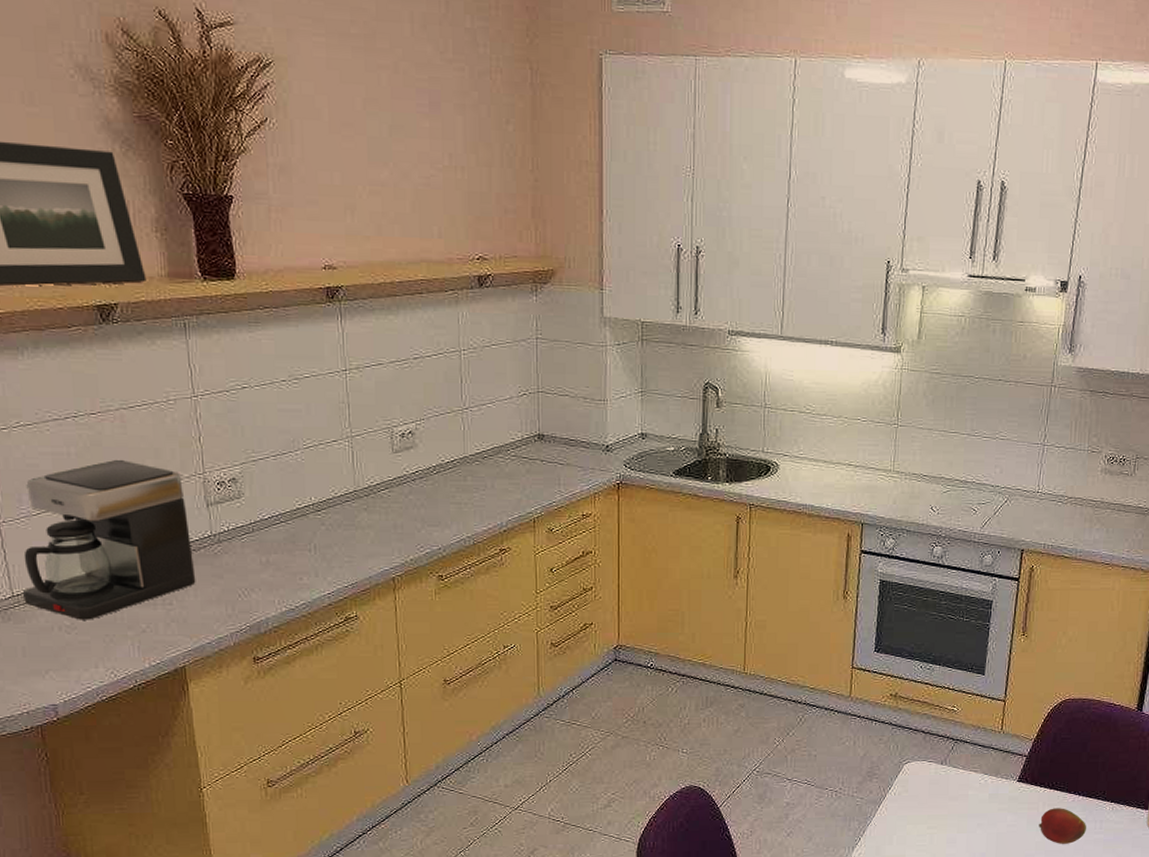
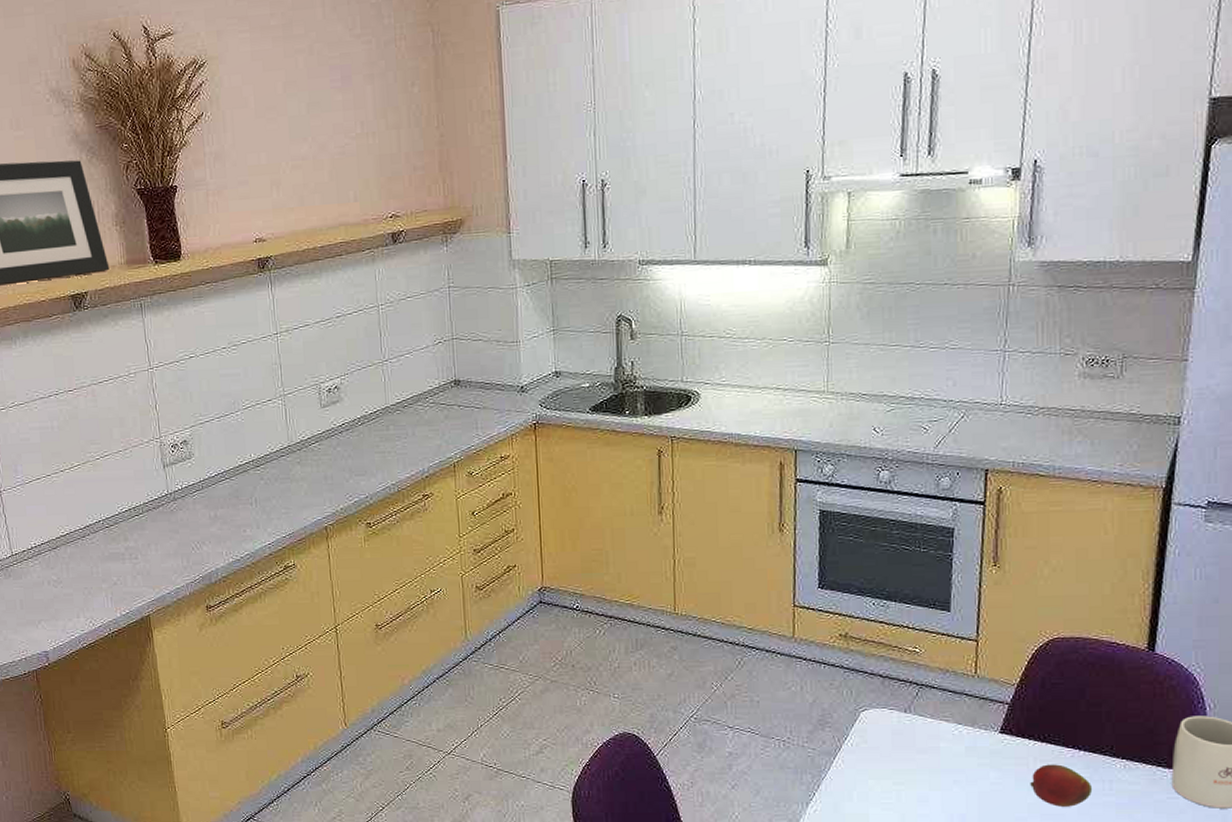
coffee maker: present [23,460,196,620] -> none [20,430,157,575]

